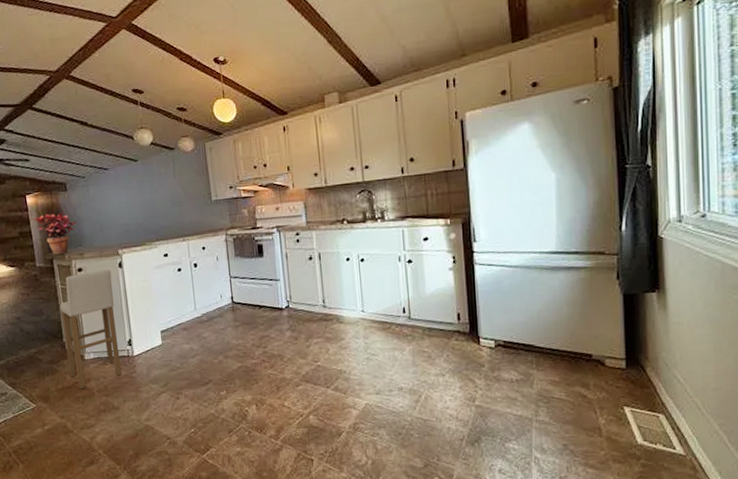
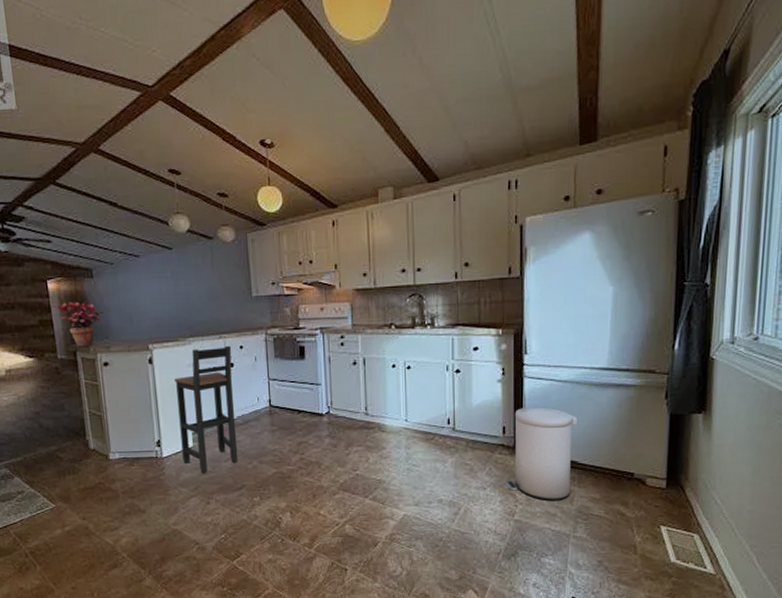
bar stool: present [59,269,122,390] -> none [83,365,149,491]
bar stool: none [143,247,205,370] -> present [174,345,238,473]
pedal bin: none [463,292,531,386] -> present [504,407,577,502]

